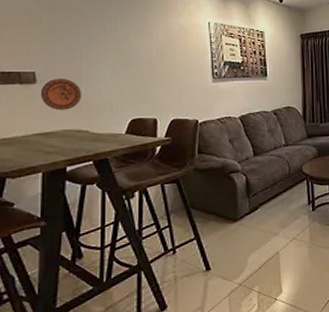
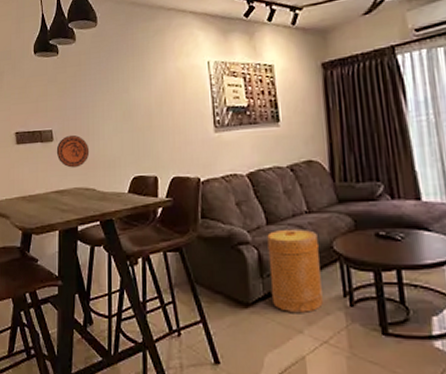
basket: none [254,158,294,221] -> present [267,228,324,313]

